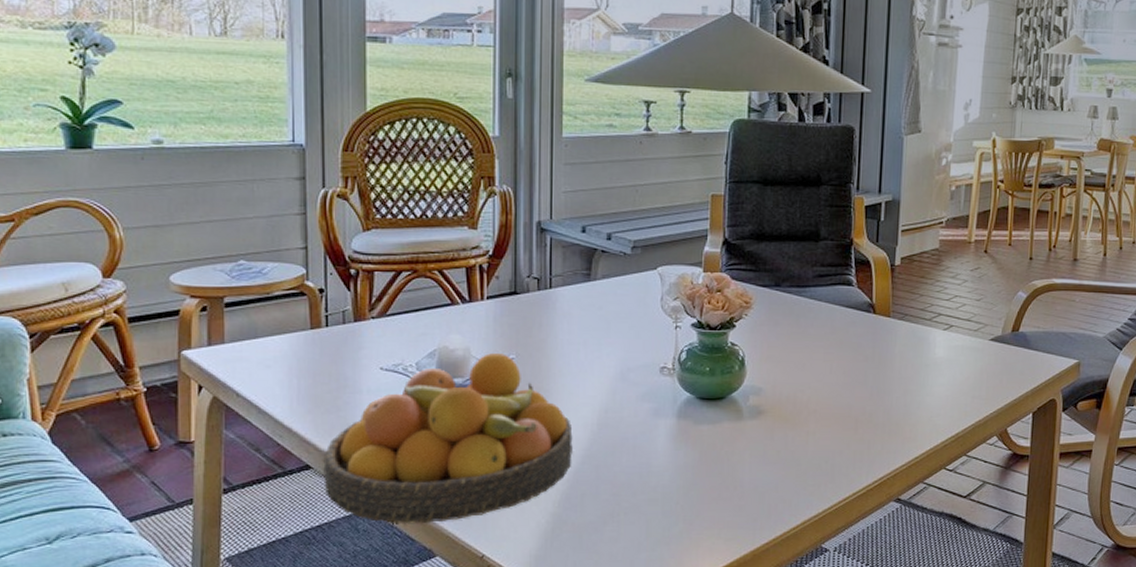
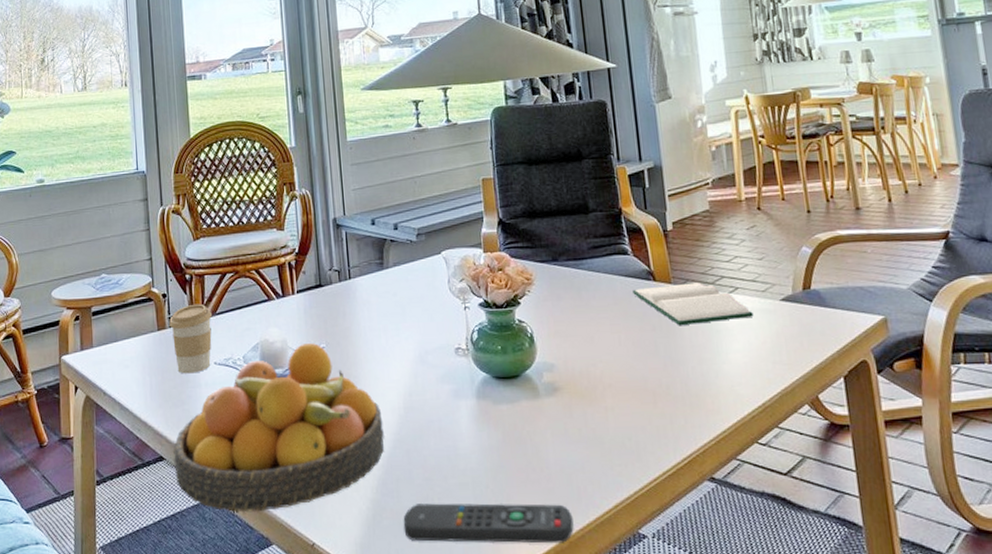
coffee cup: none [326,302,380,378] -> present [169,303,212,374]
remote control: none [584,518,760,556] -> present [403,503,574,544]
hardback book: none [851,318,963,357] -> present [633,282,754,325]

